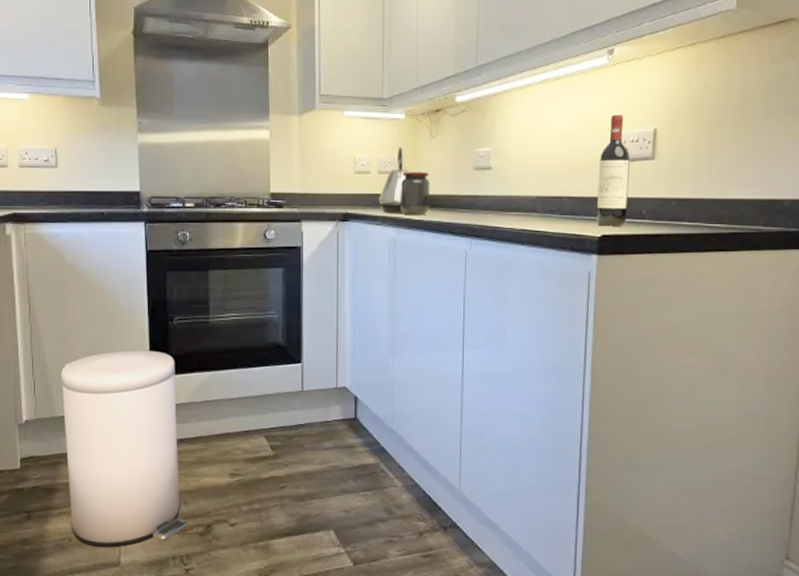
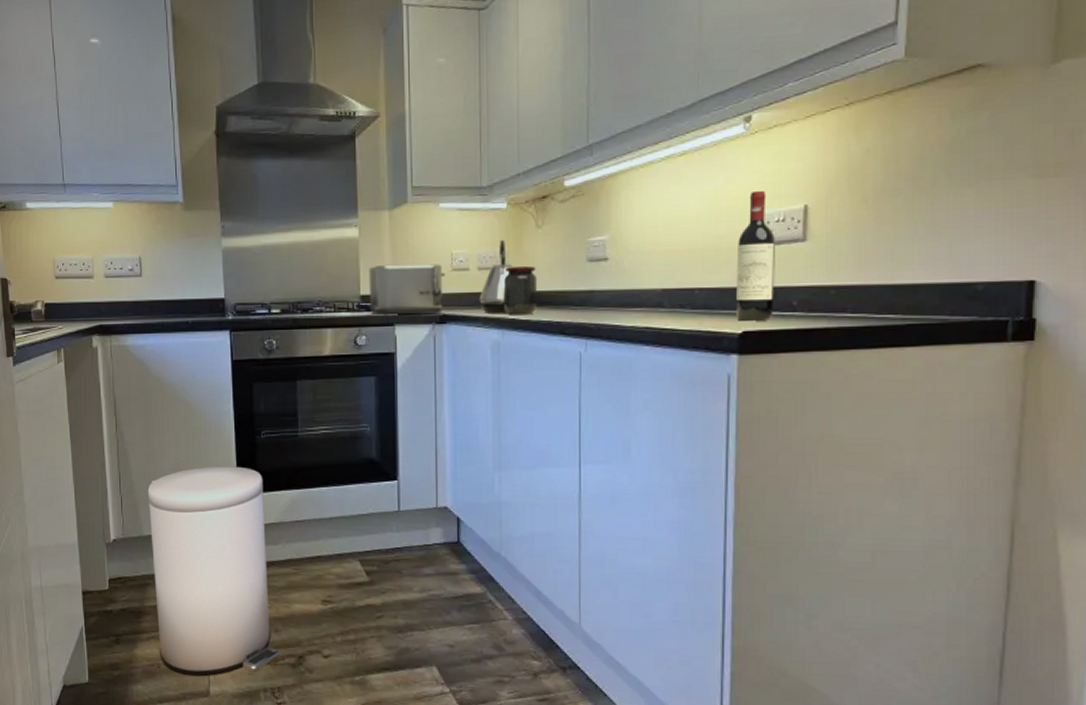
toaster: none [278,166,349,212] -> present [368,264,446,315]

